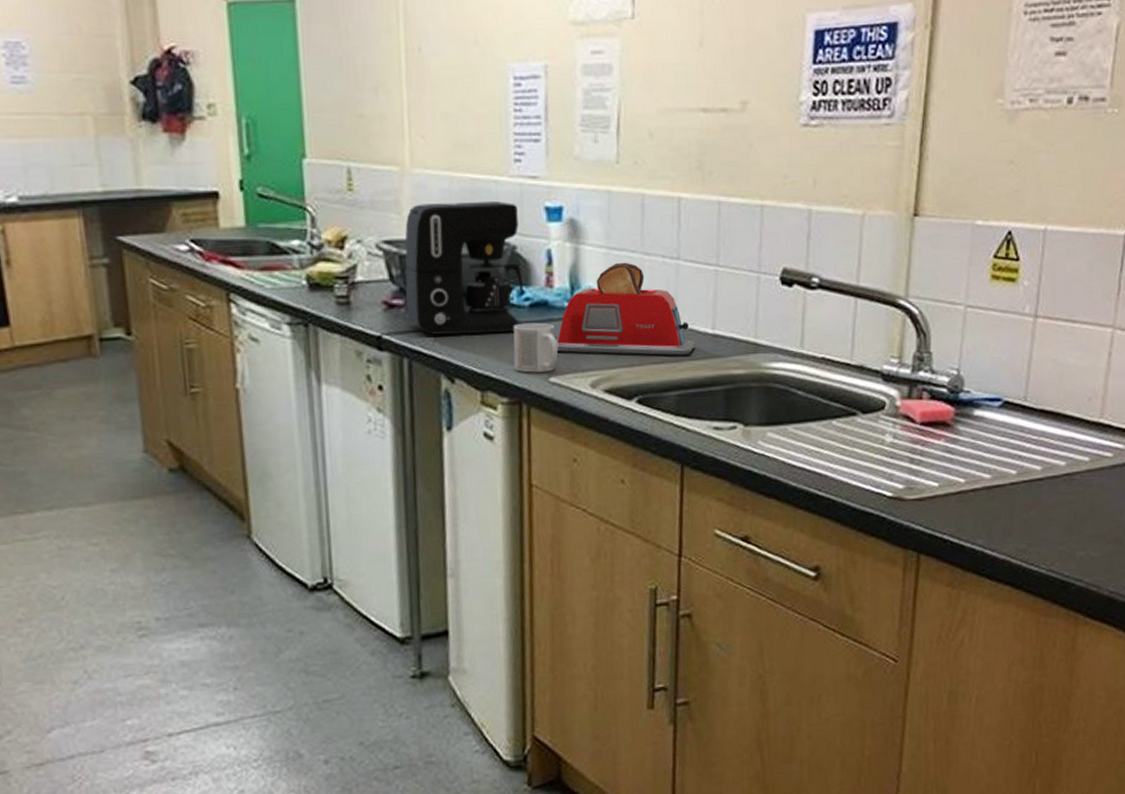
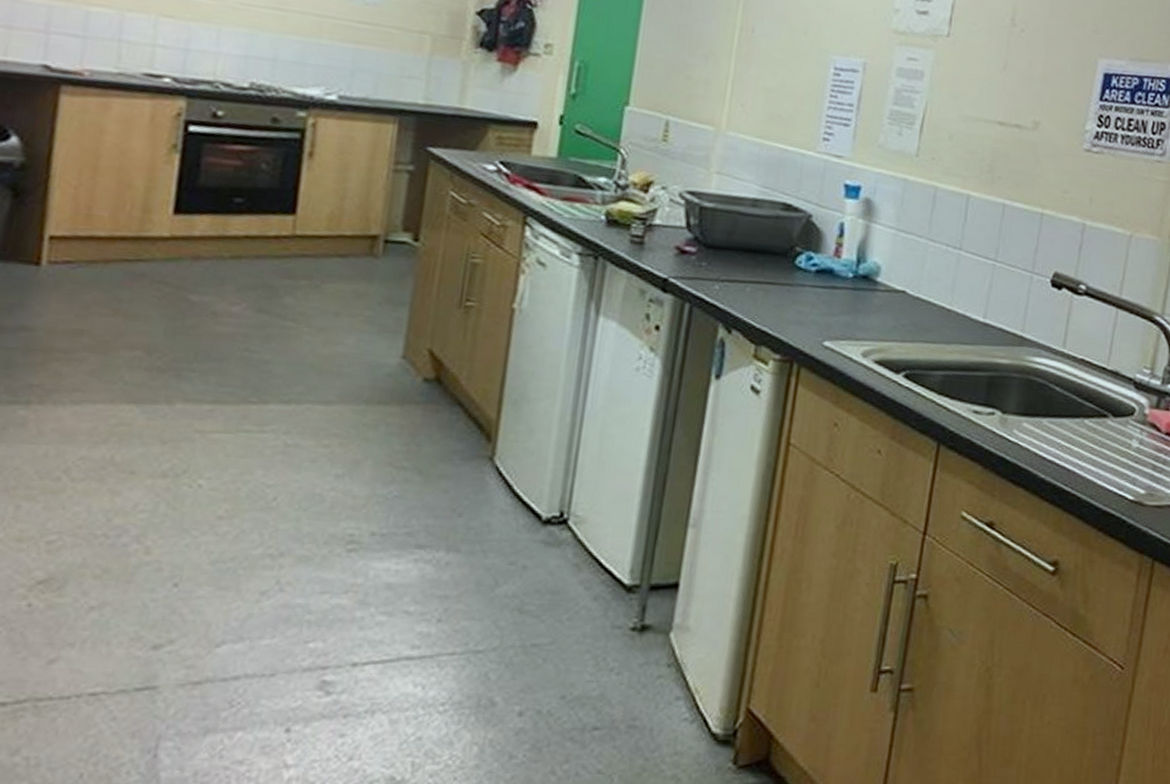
coffee maker: present [405,200,525,335] -> none [696,163,819,293]
mug: present [513,322,558,373] -> none [791,286,837,336]
toaster: present [556,262,696,356] -> none [834,244,967,339]

